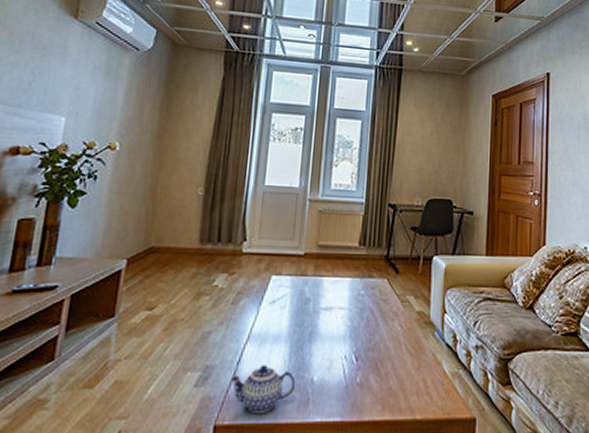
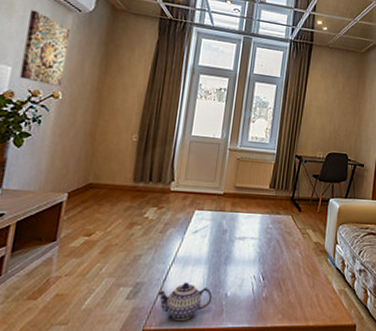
wall art: none [74,52,128,137] -> present [19,10,71,87]

